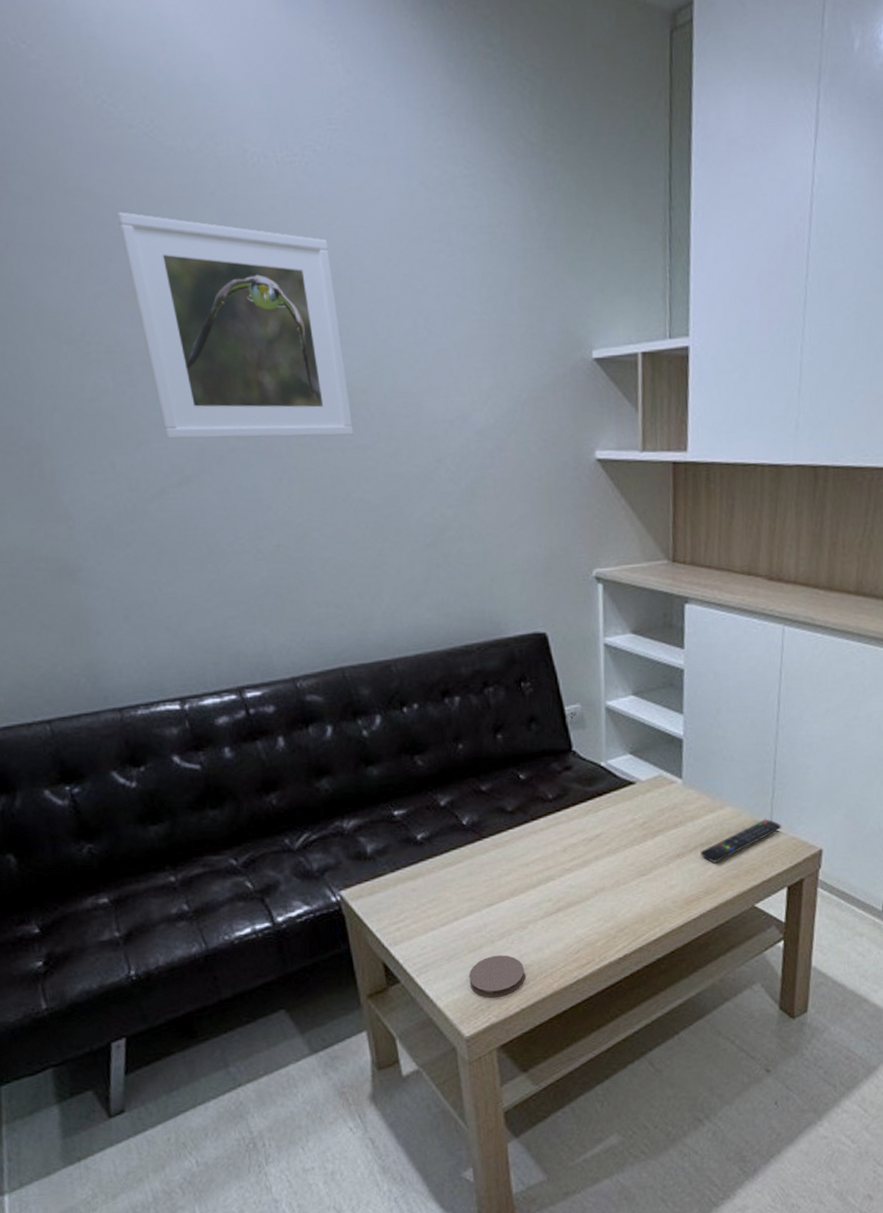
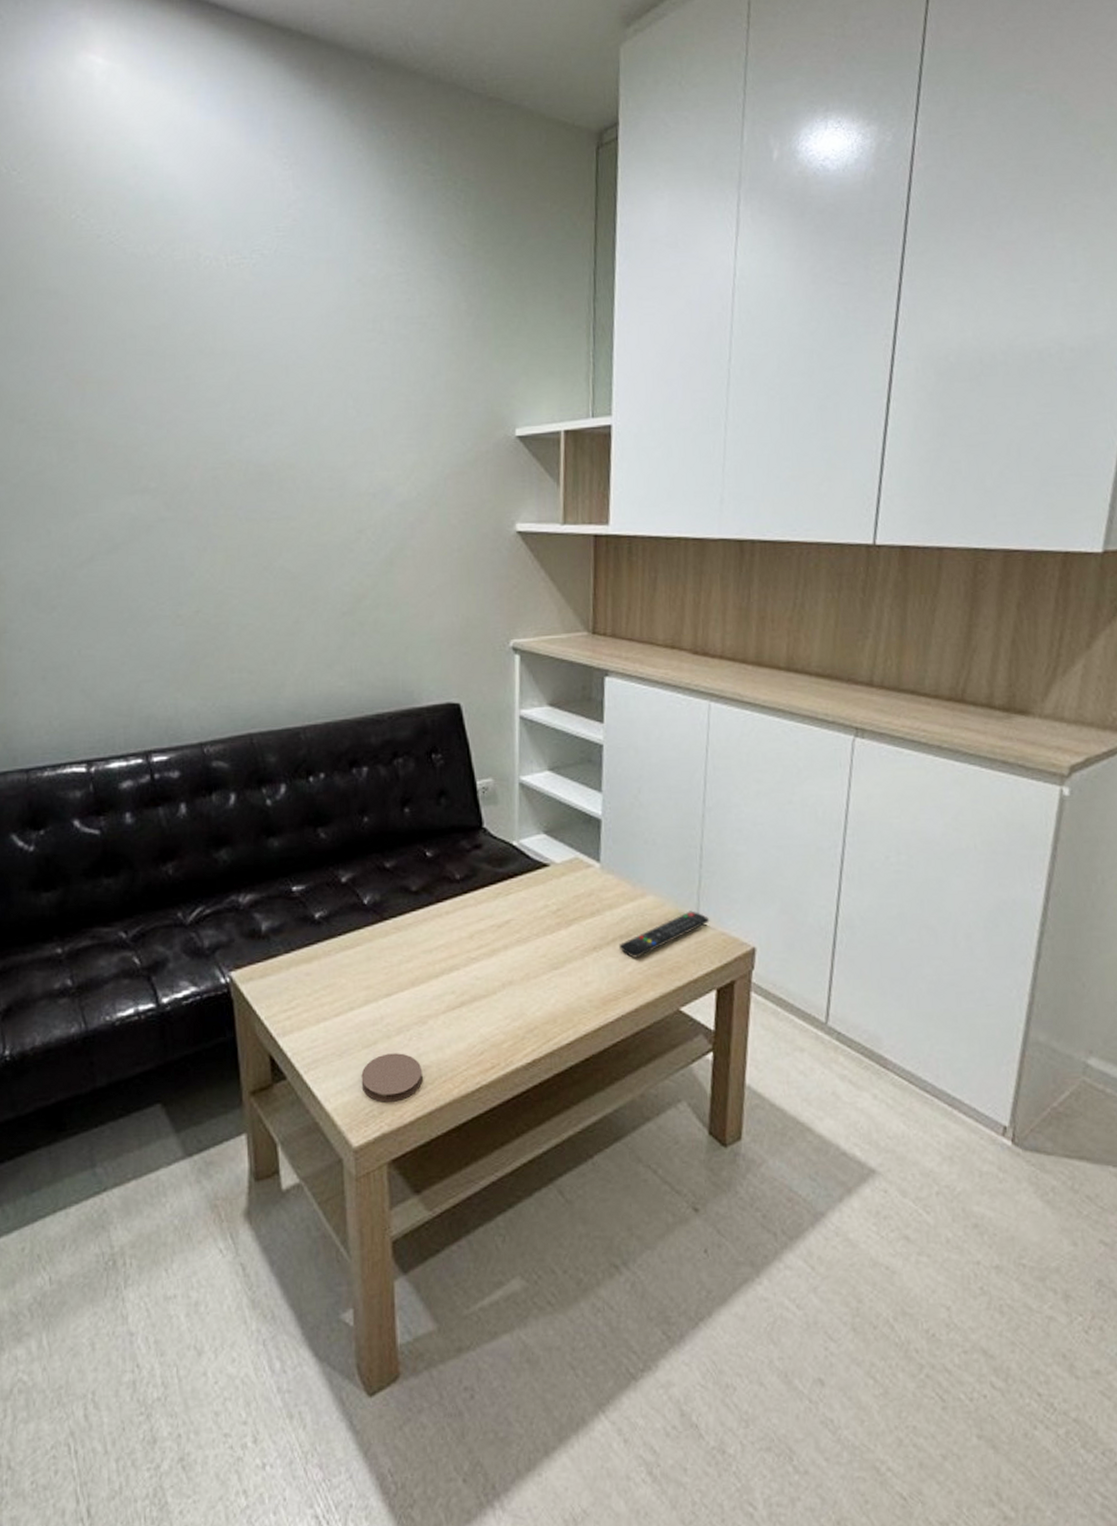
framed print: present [116,212,354,439] -> none [78,308,279,510]

